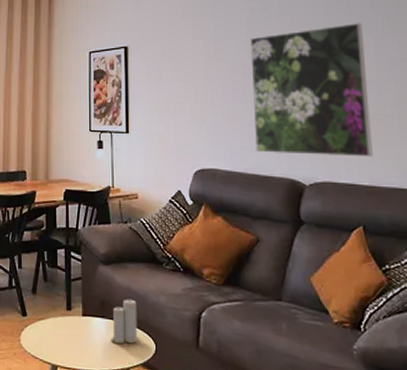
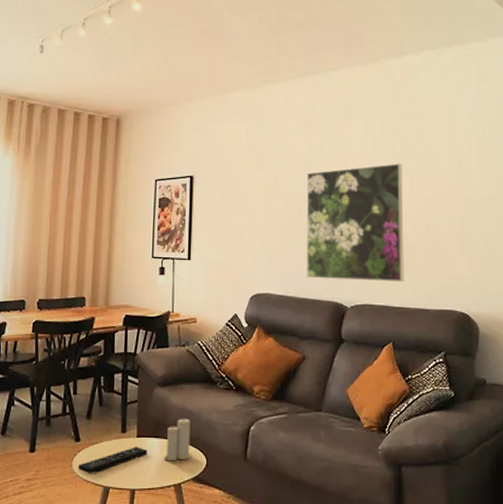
remote control: none [26,325,94,350] -> present [78,447,148,473]

